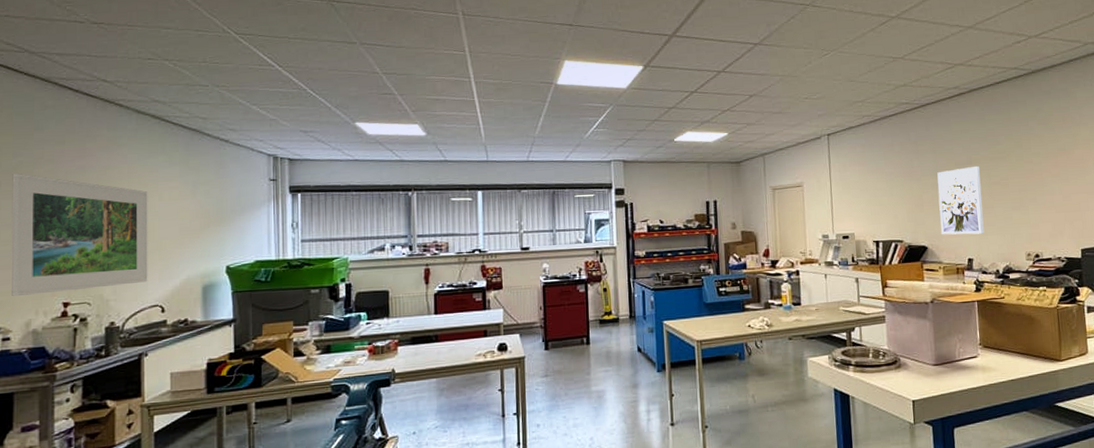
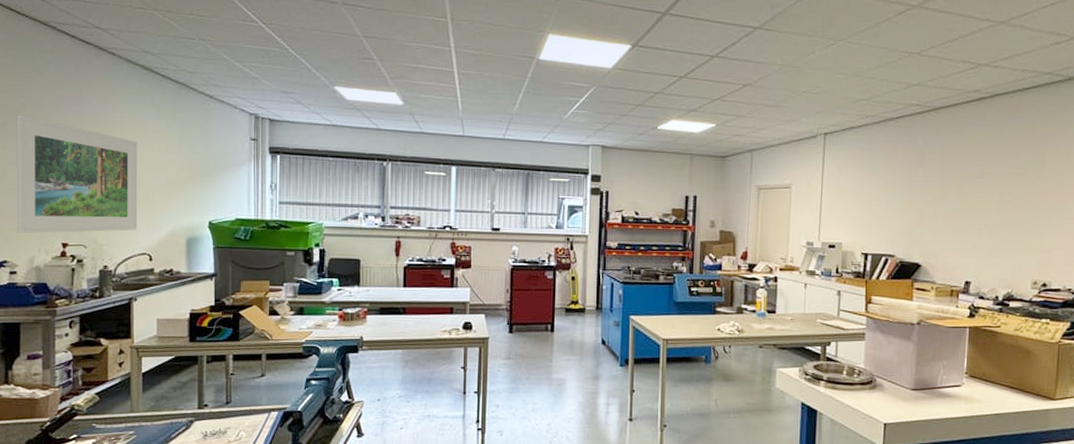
wall art: present [937,165,985,235] -> none [938,180,991,256]

